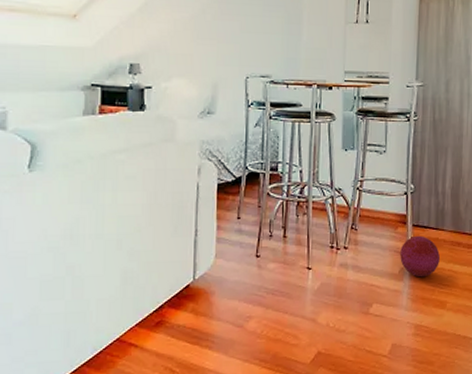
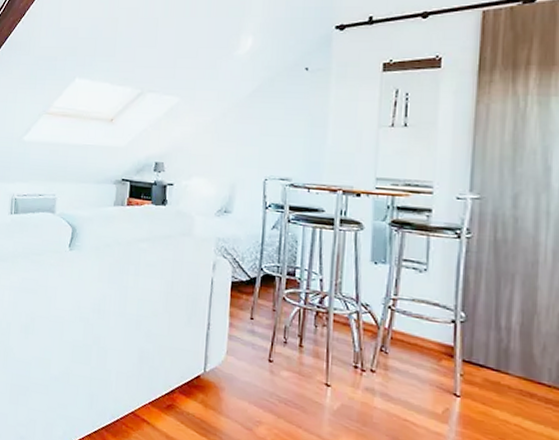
ball: present [400,235,440,278] -> none [444,373,502,426]

